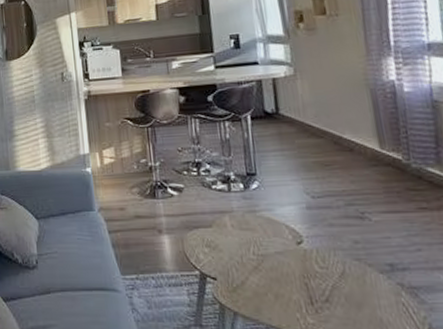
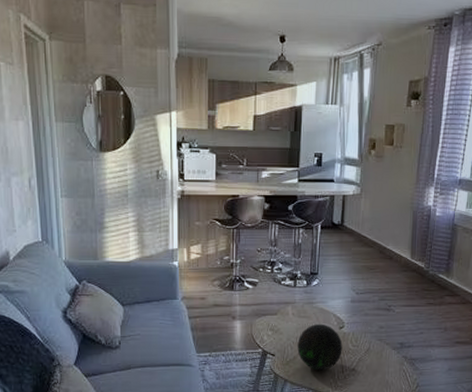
decorative orb: none [243,238,307,301] -> present [297,323,343,371]

